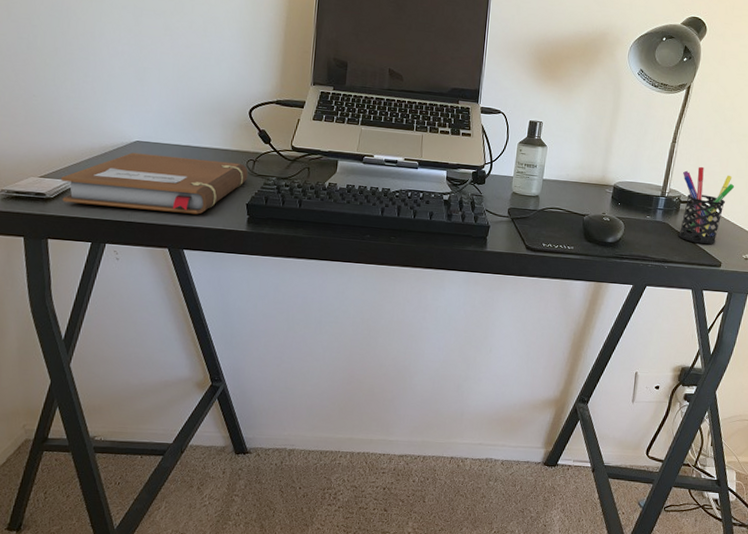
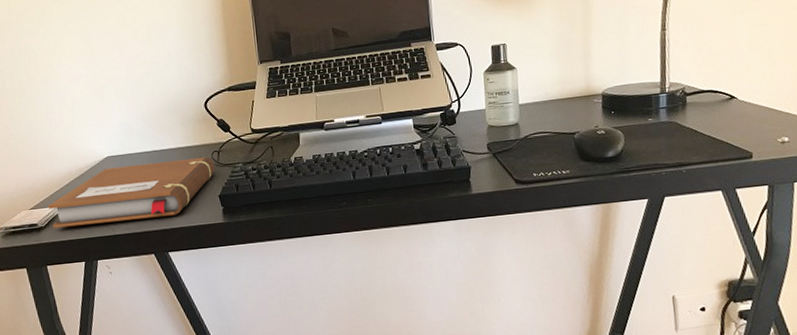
pen holder: present [678,166,735,245] -> none [682,49,750,137]

